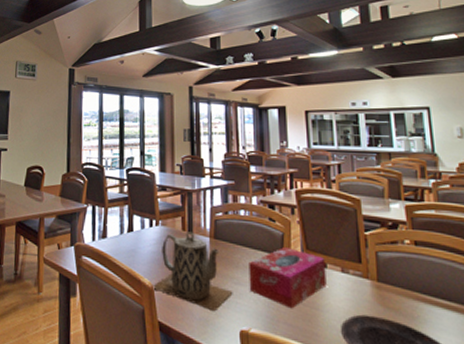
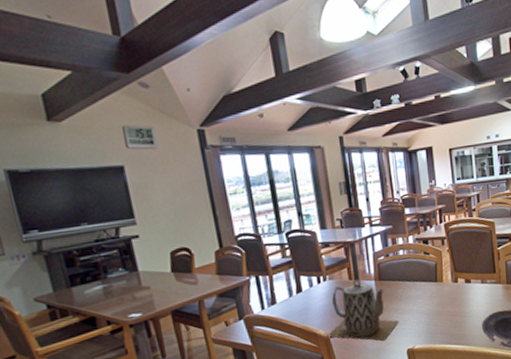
tissue box: present [249,246,327,309] -> none [410,273,471,322]

